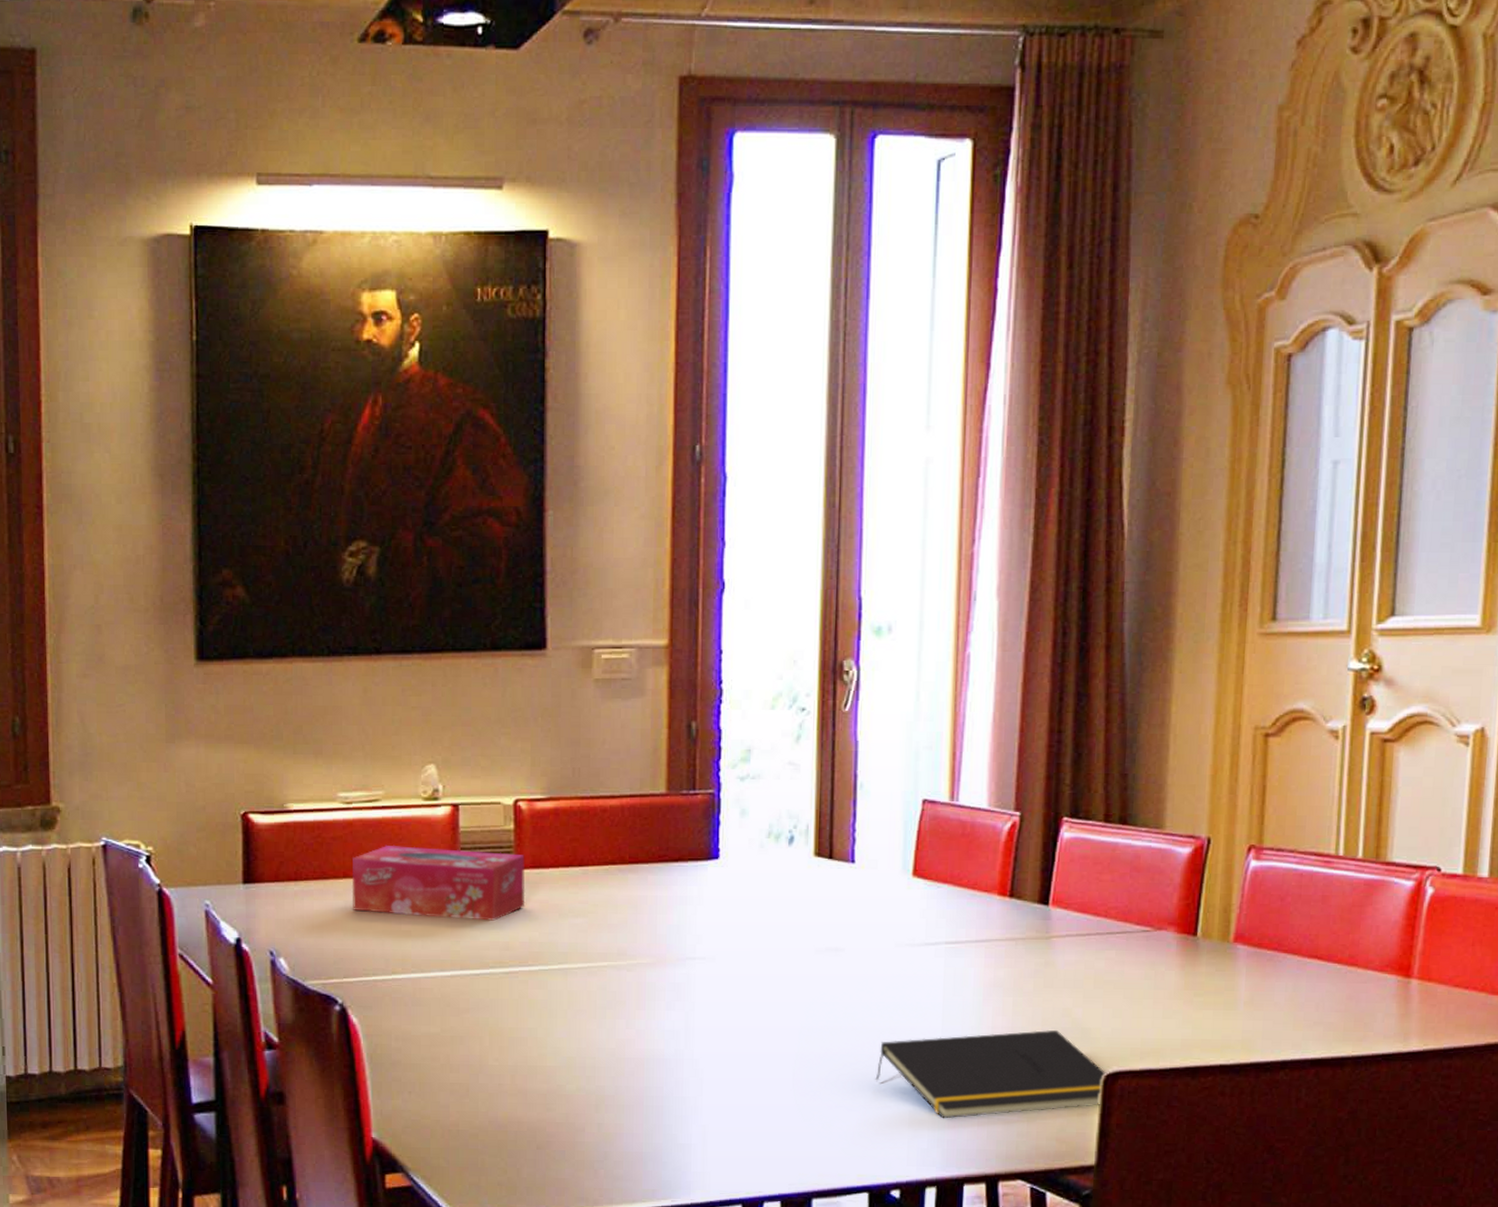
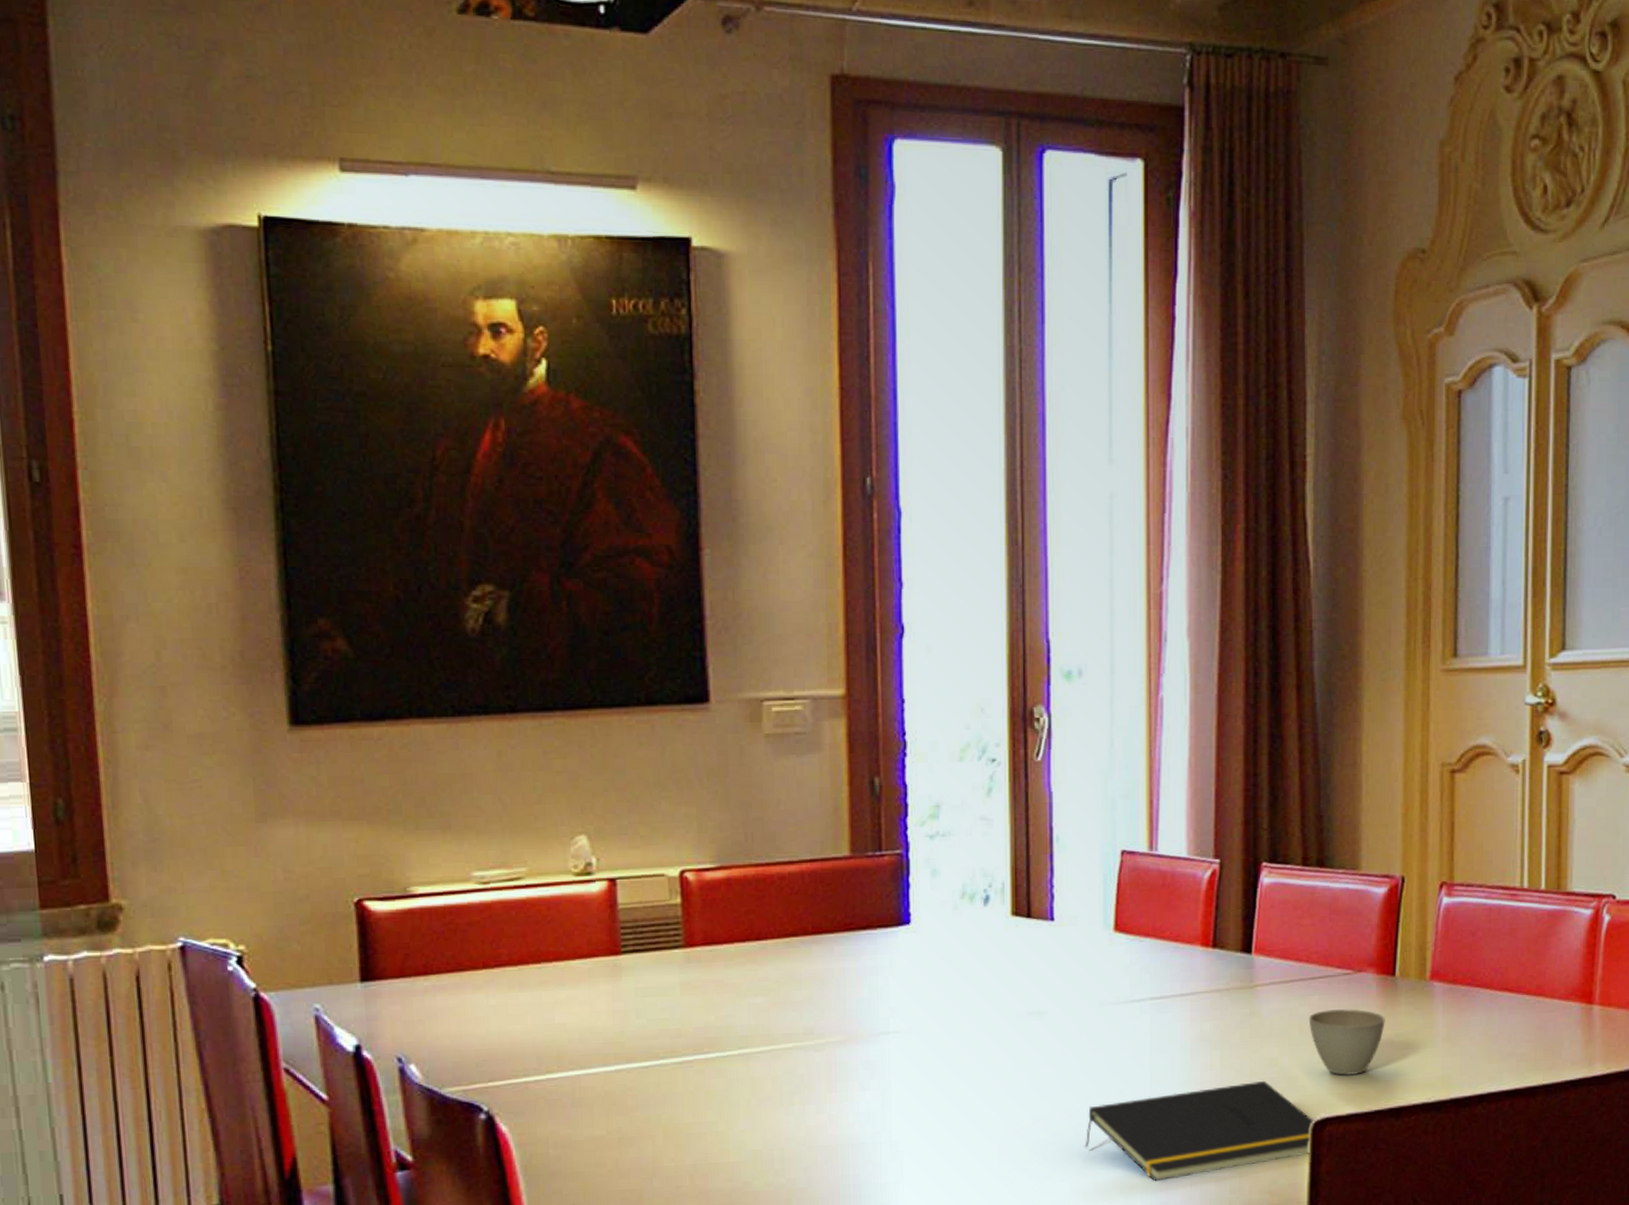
tissue box: present [351,846,526,921] -> none [493,928,698,1007]
cup: none [1104,965,1185,1032] -> present [1308,1008,1385,1076]

